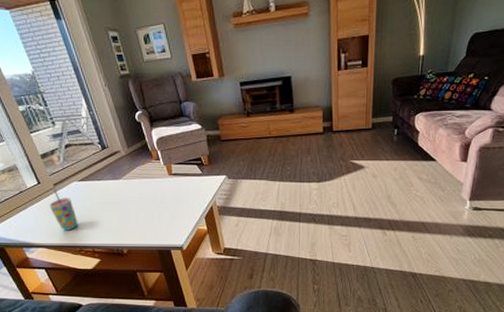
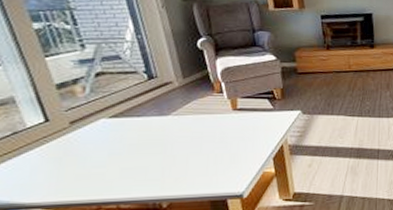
cup: present [49,188,78,231] -> none [57,127,101,183]

